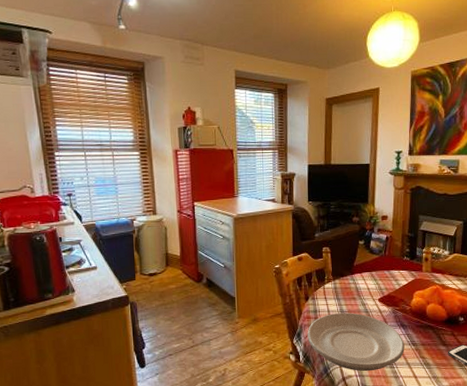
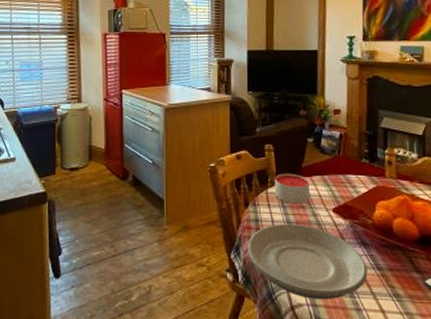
candle: none [330,271,361,296] -> present [274,173,310,203]

